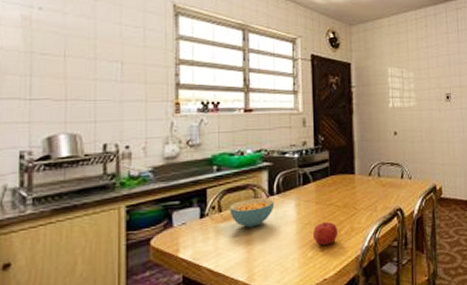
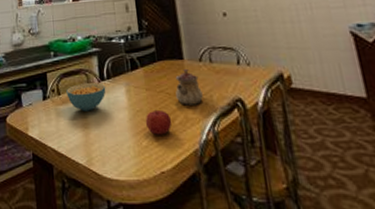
teapot: none [344,182,369,216] -> present [175,68,203,105]

